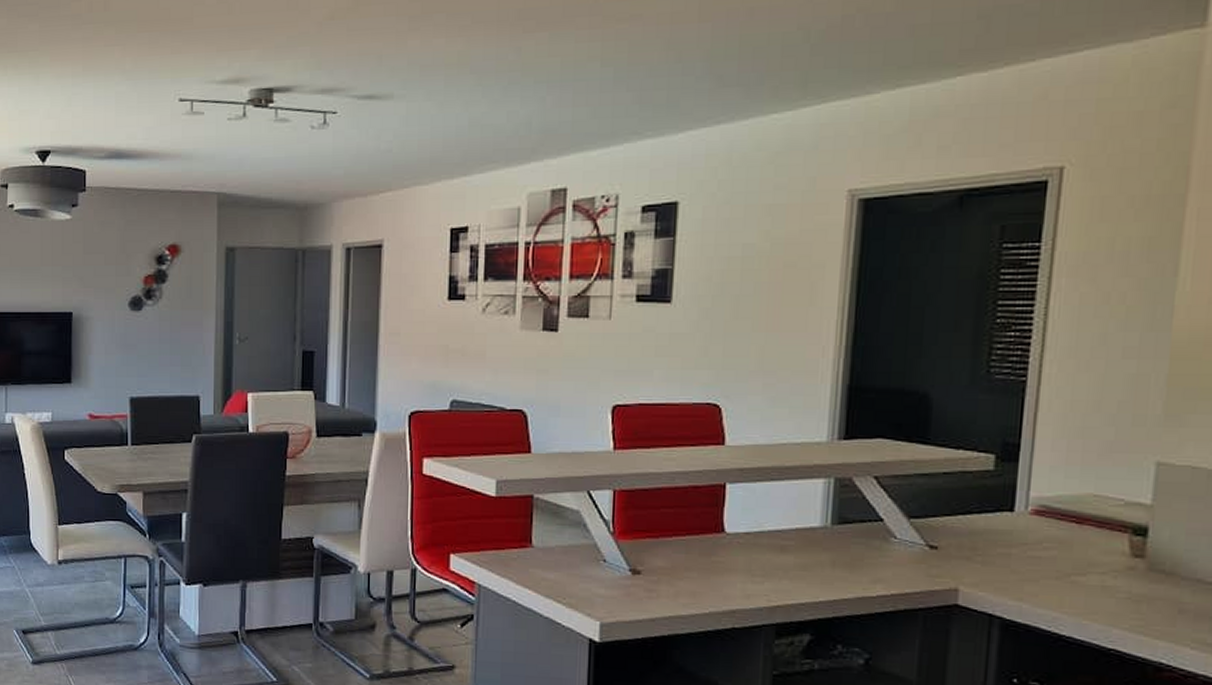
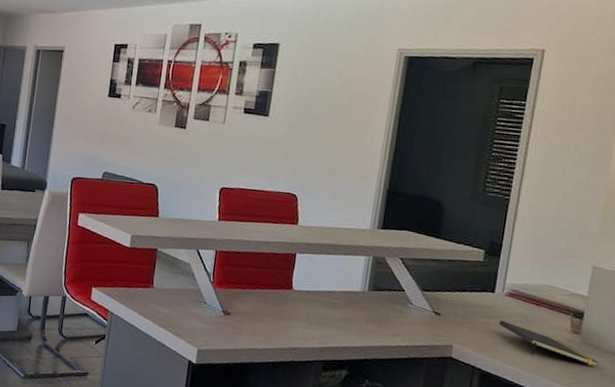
notepad: none [1023,548,1173,601] -> present [499,320,598,367]

